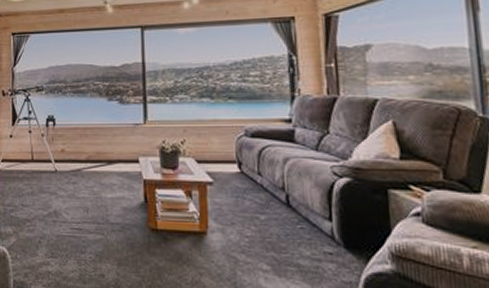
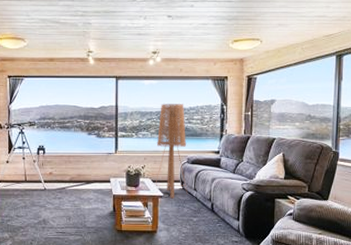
floor lamp: none [199,56,248,187] -> present [155,104,187,199]

